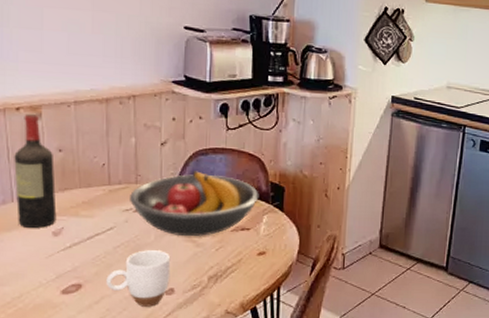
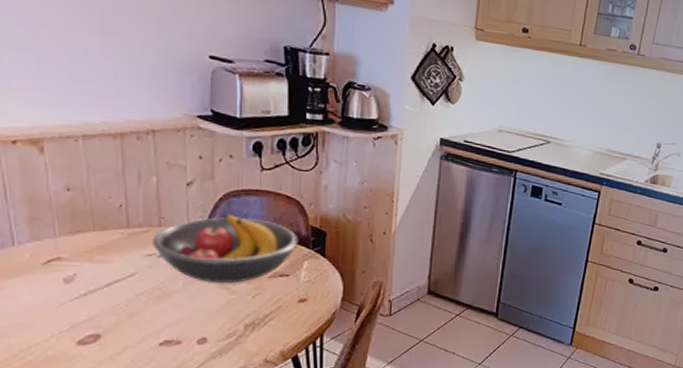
wine bottle: present [14,113,57,228] -> none [12,147,67,274]
mug: present [106,250,171,307] -> none [129,298,202,357]

